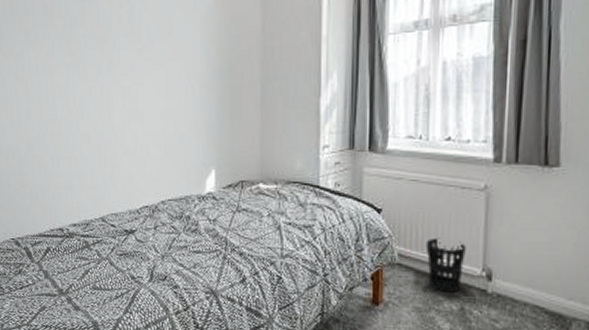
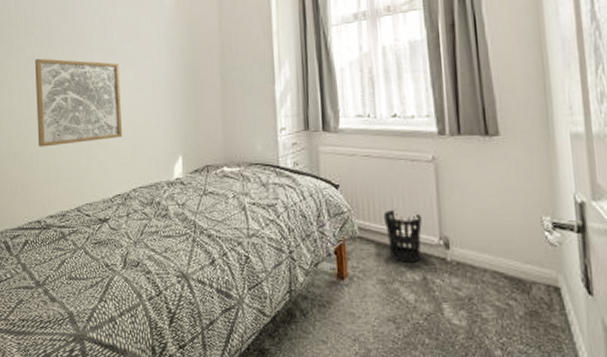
wall art: none [55,53,152,151] -> present [35,58,123,147]

